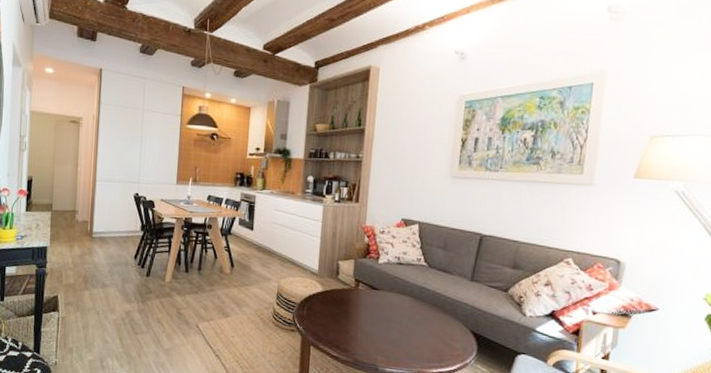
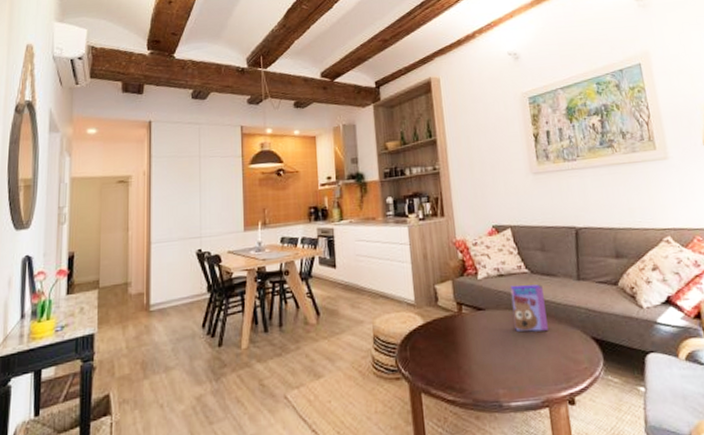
cereal box: none [403,274,436,319] -> present [510,284,548,332]

